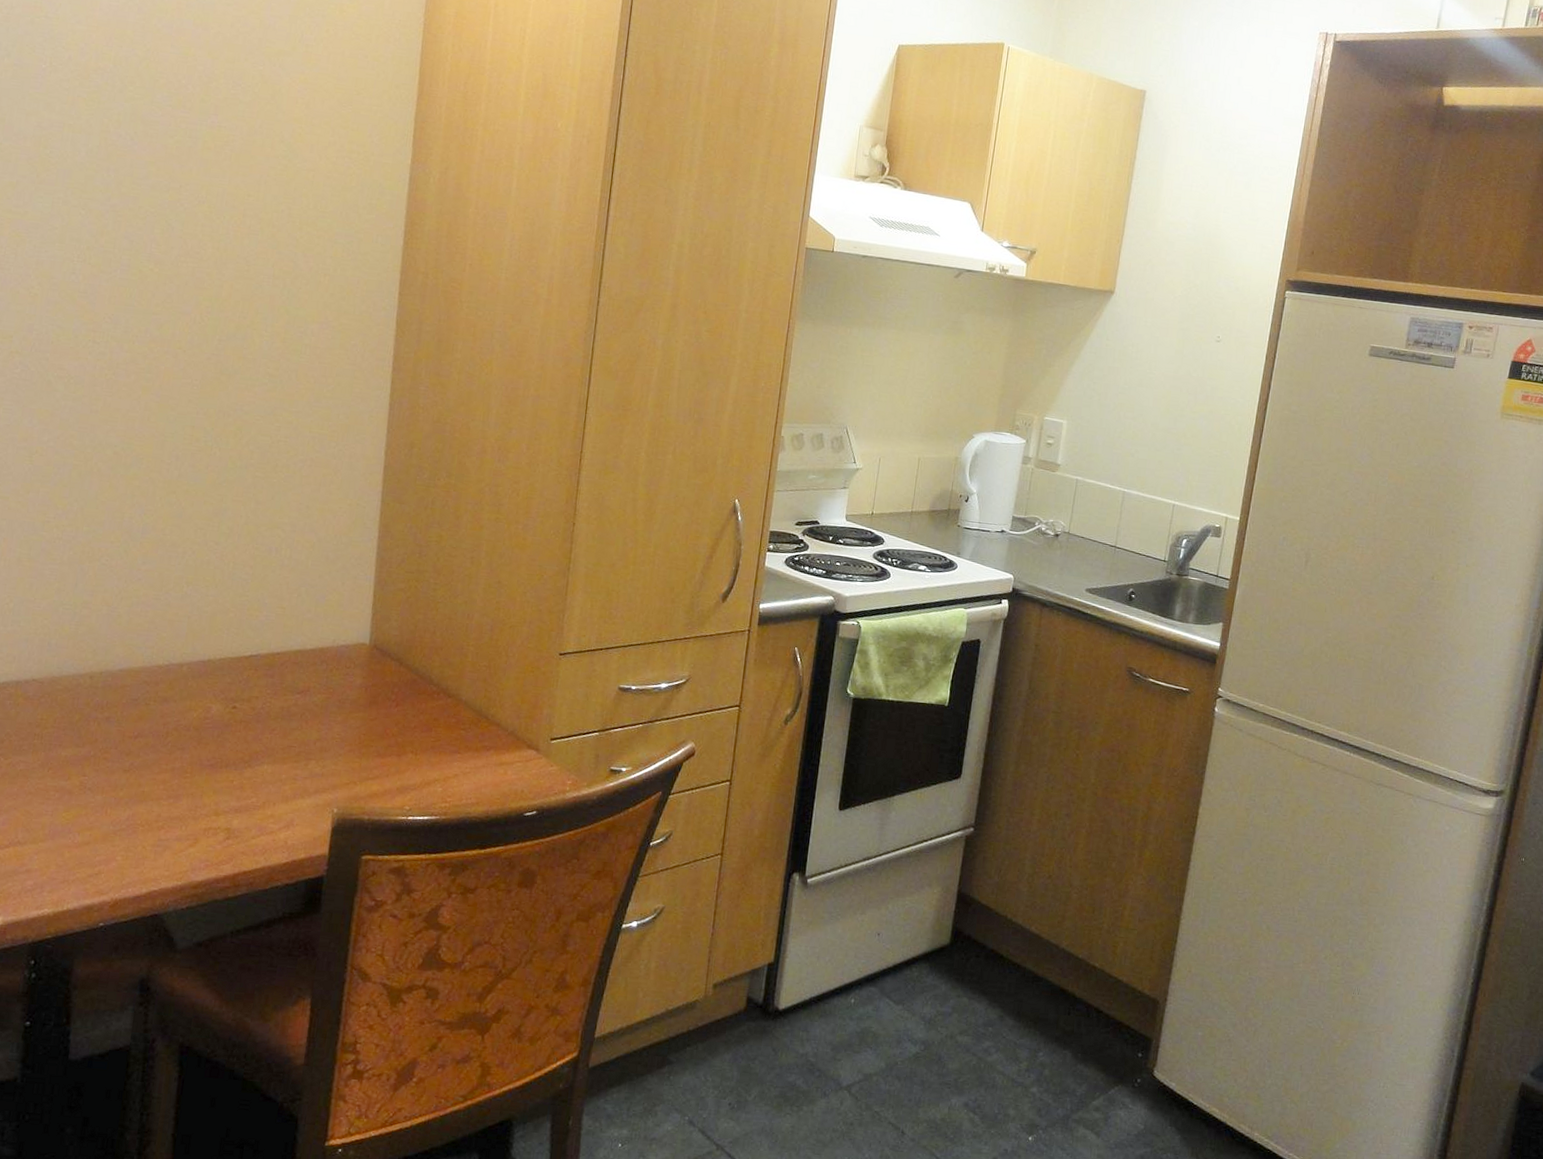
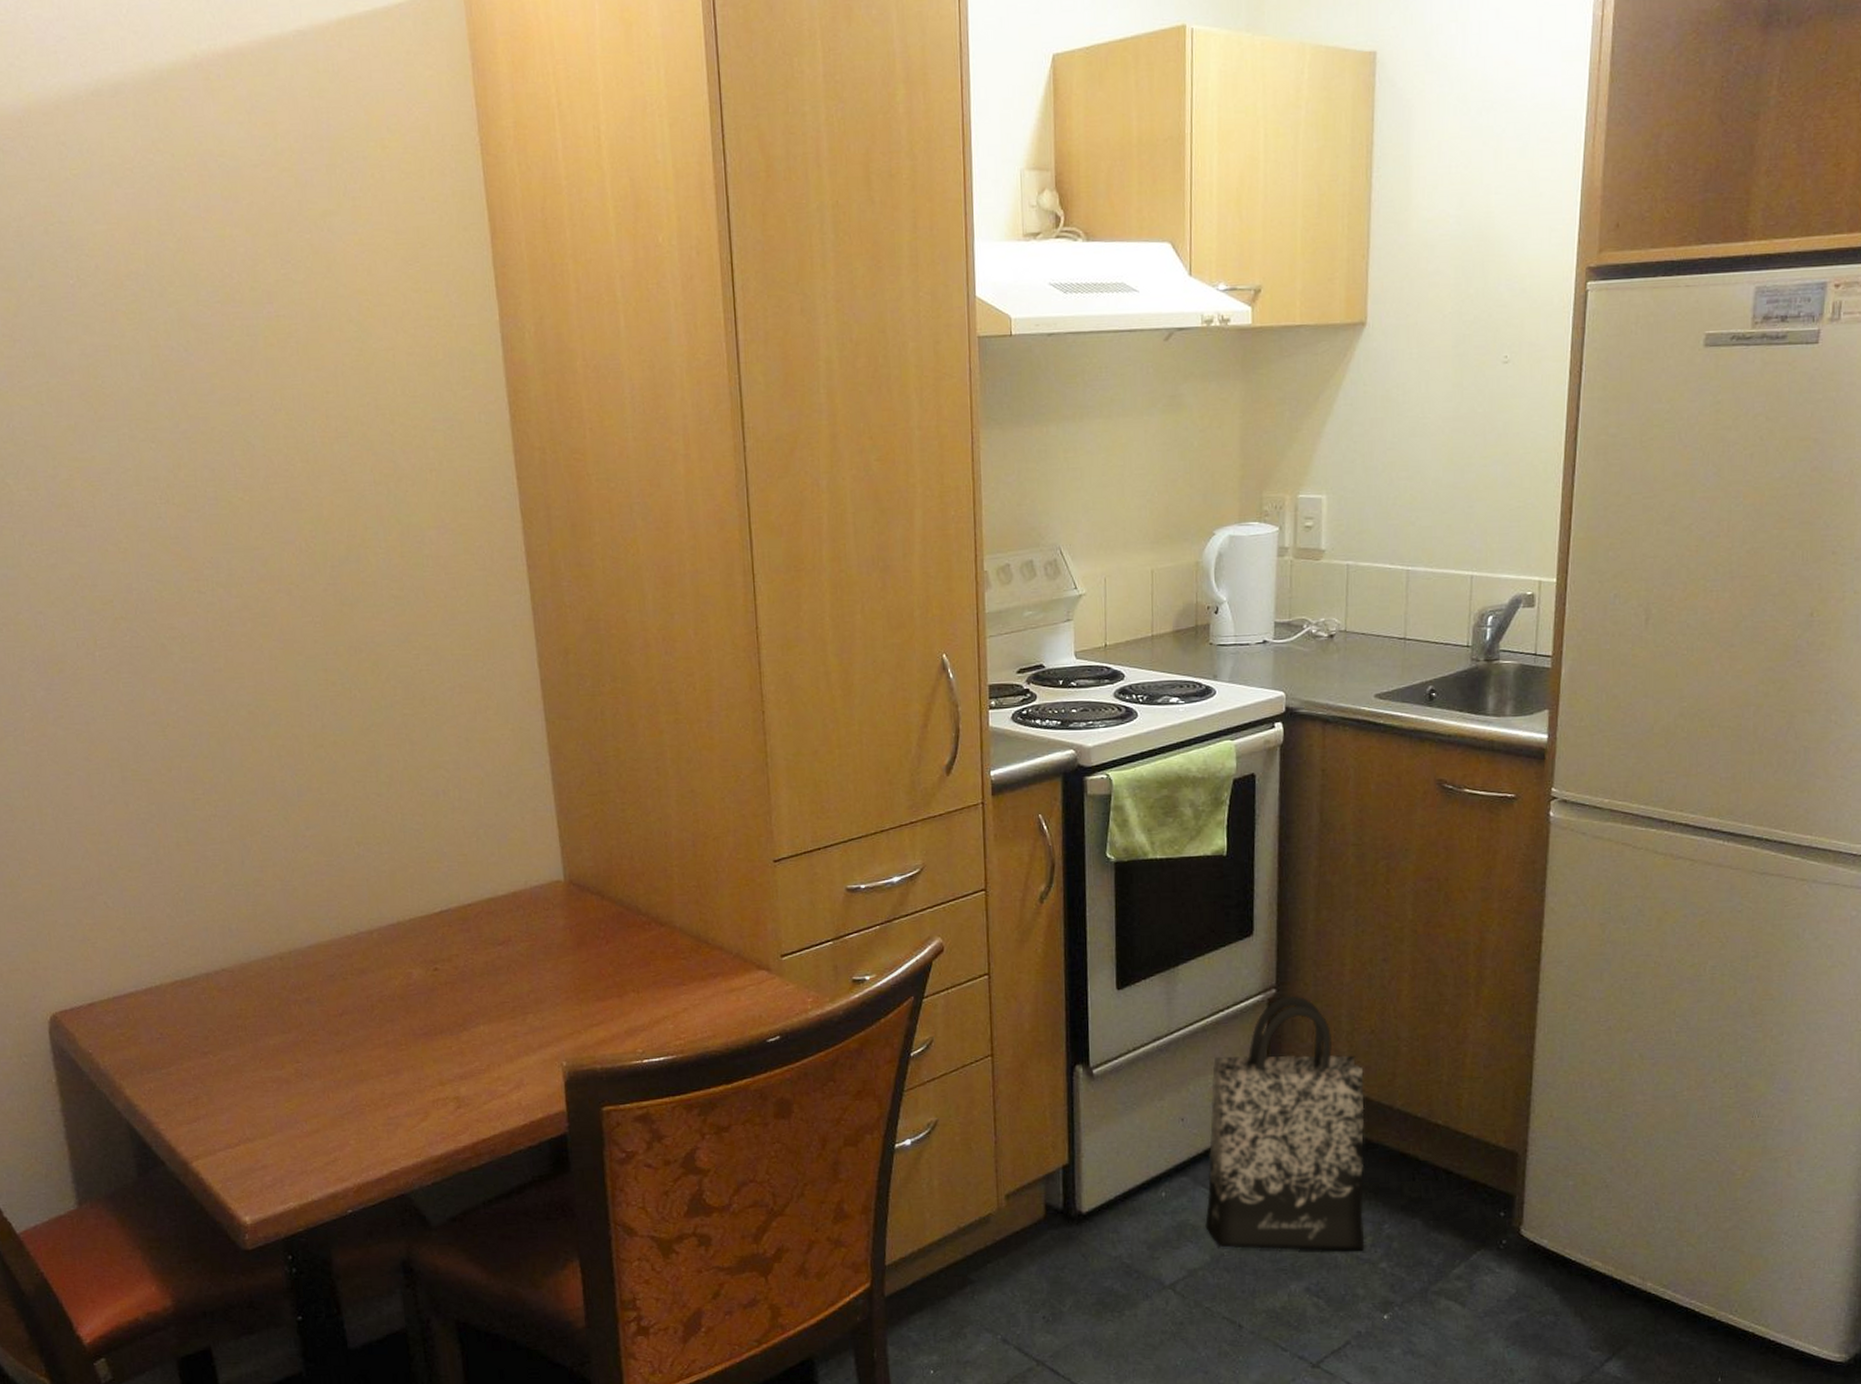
shopping bag: none [885,835,1039,1074] -> present [1205,995,1365,1252]

